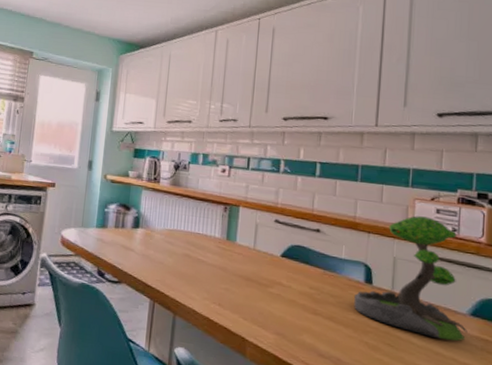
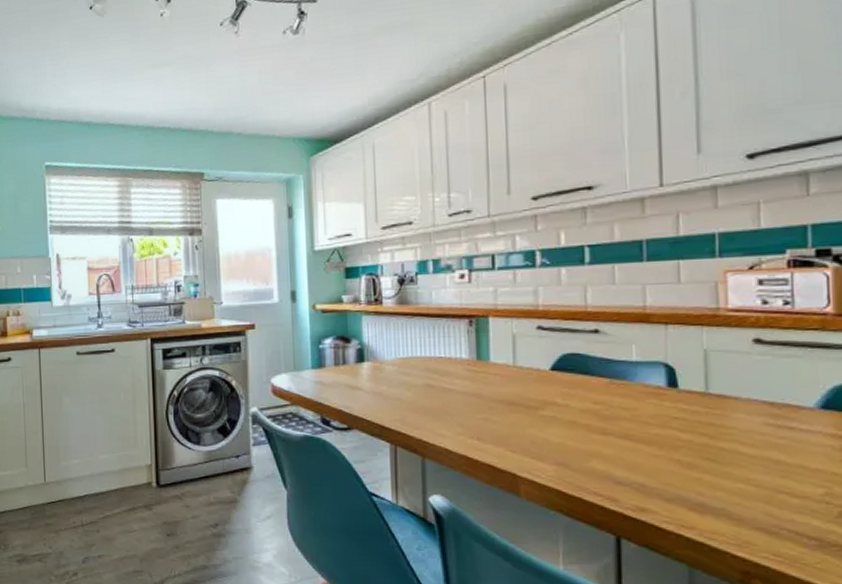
plant: present [354,216,467,342] -> none [655,292,818,444]

